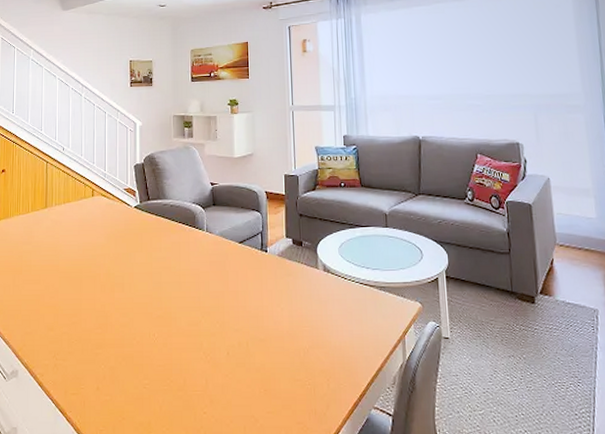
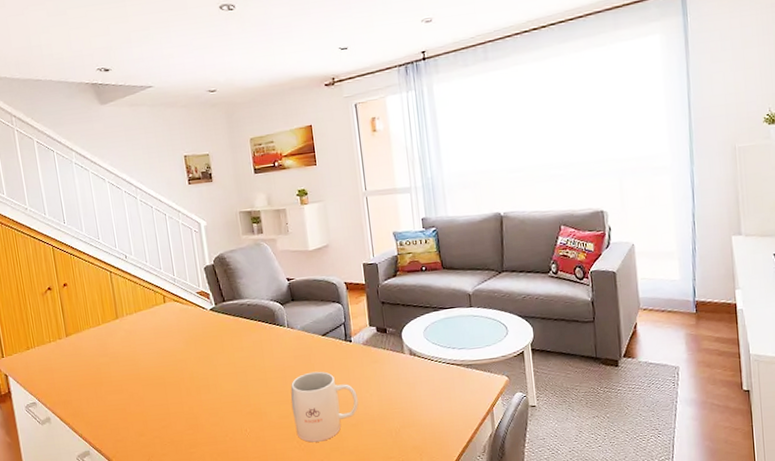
mug: none [202,279,269,355] -> present [290,371,359,443]

